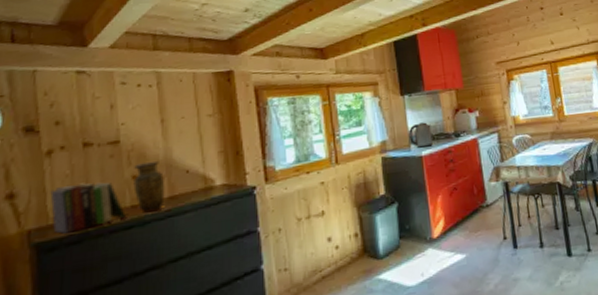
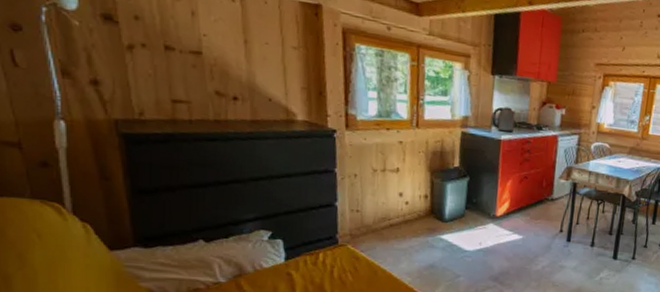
books: present [50,182,126,234] -> none [134,84,209,132]
vase: present [133,161,165,213] -> none [216,80,248,131]

